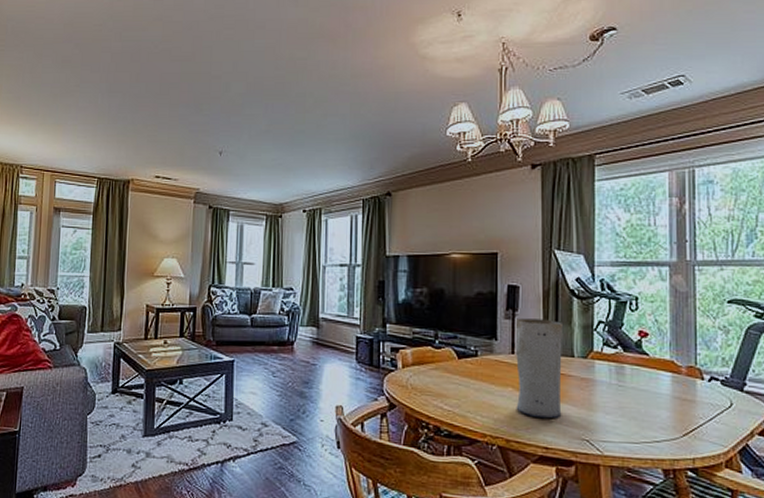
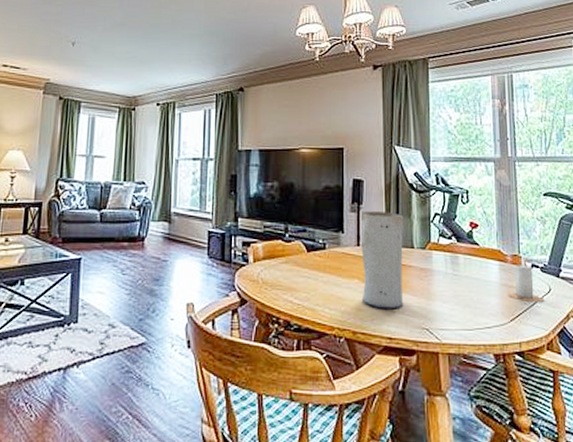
candle: none [679,365,724,418] -> present [507,253,544,303]

